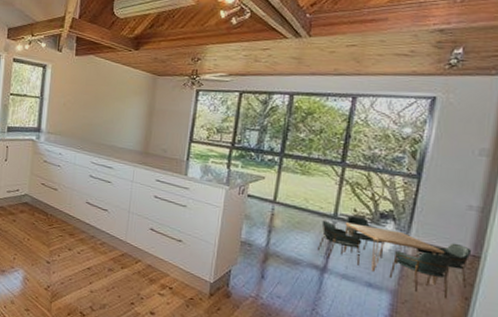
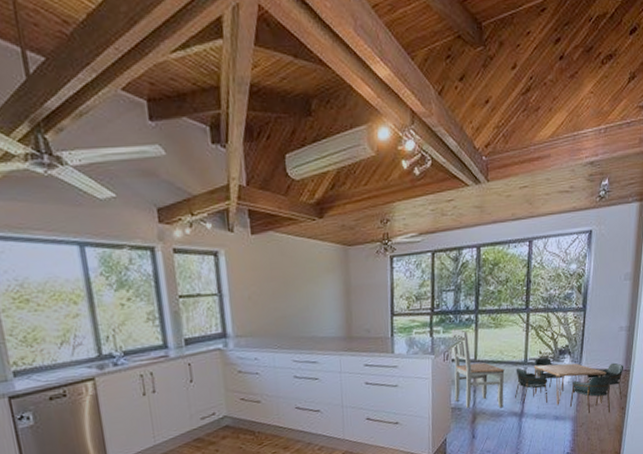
dining chair: none [245,166,308,257] -> present [451,328,505,409]

